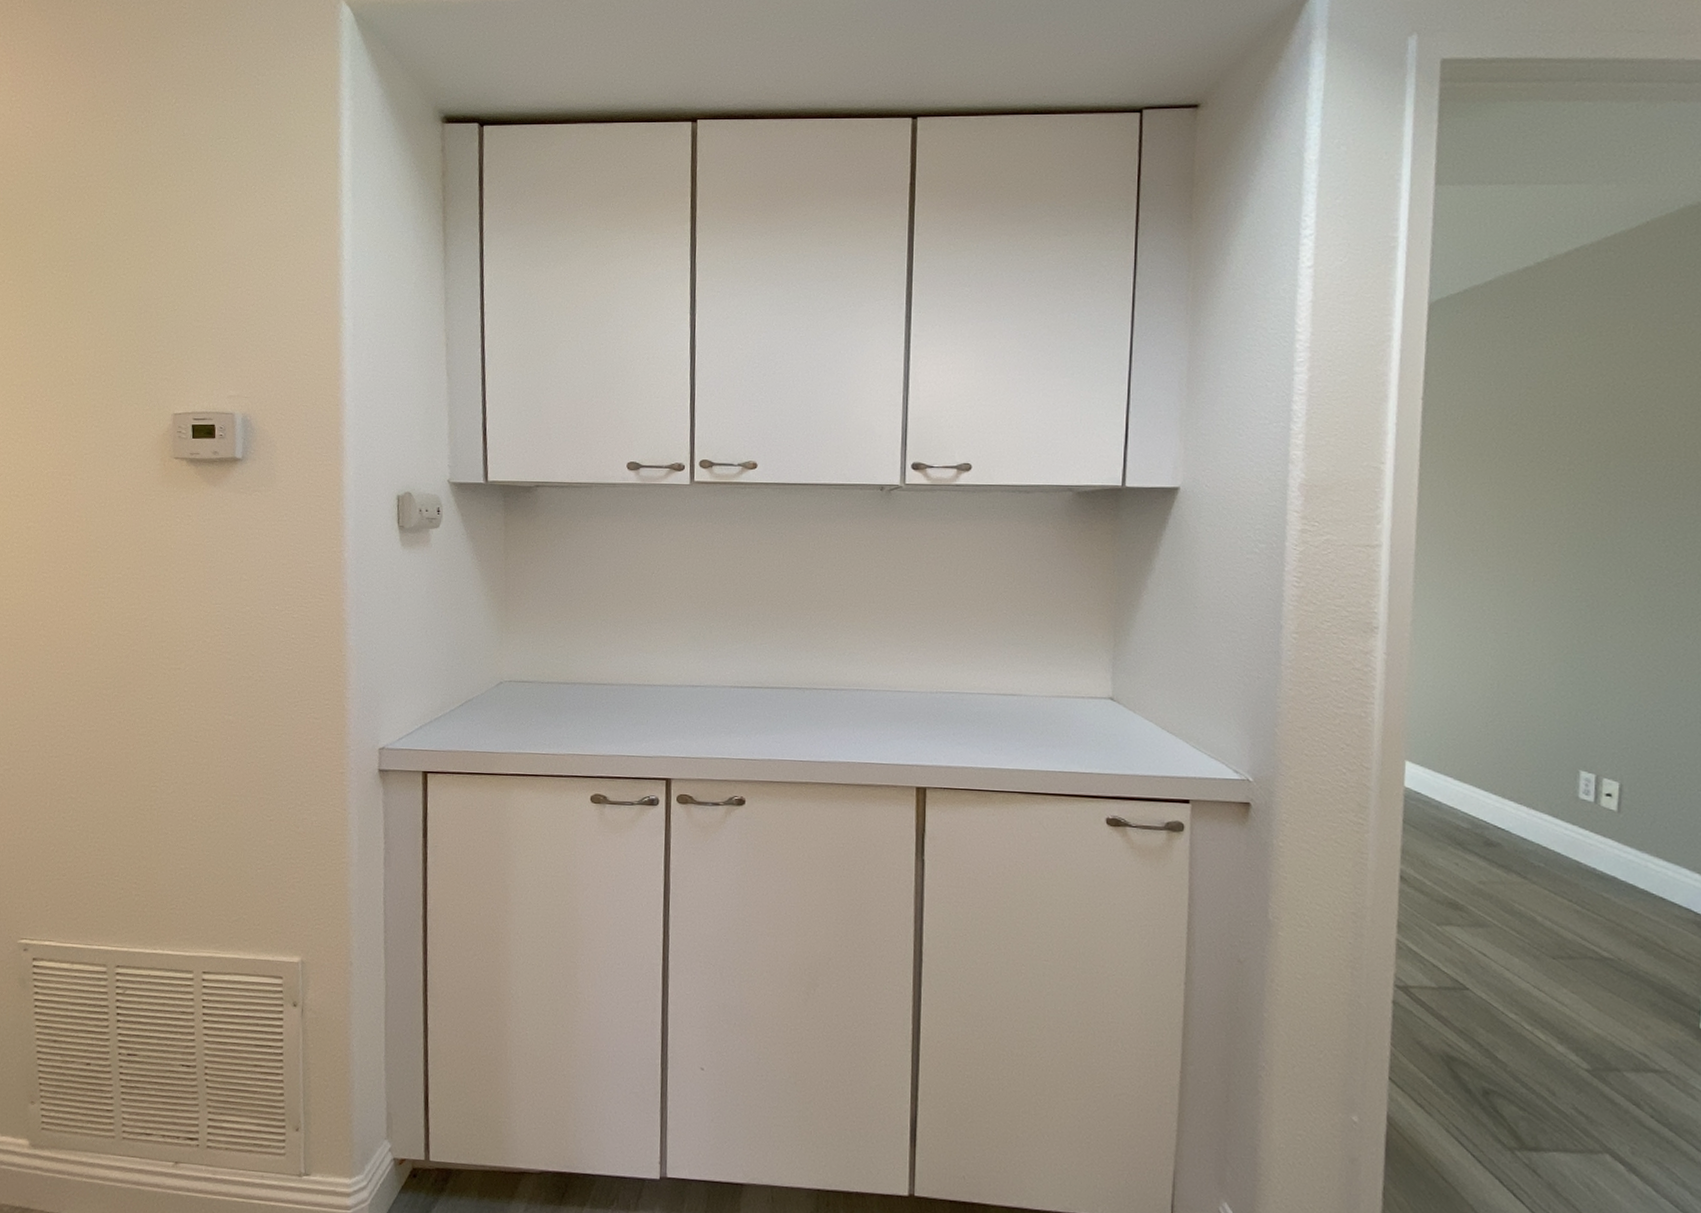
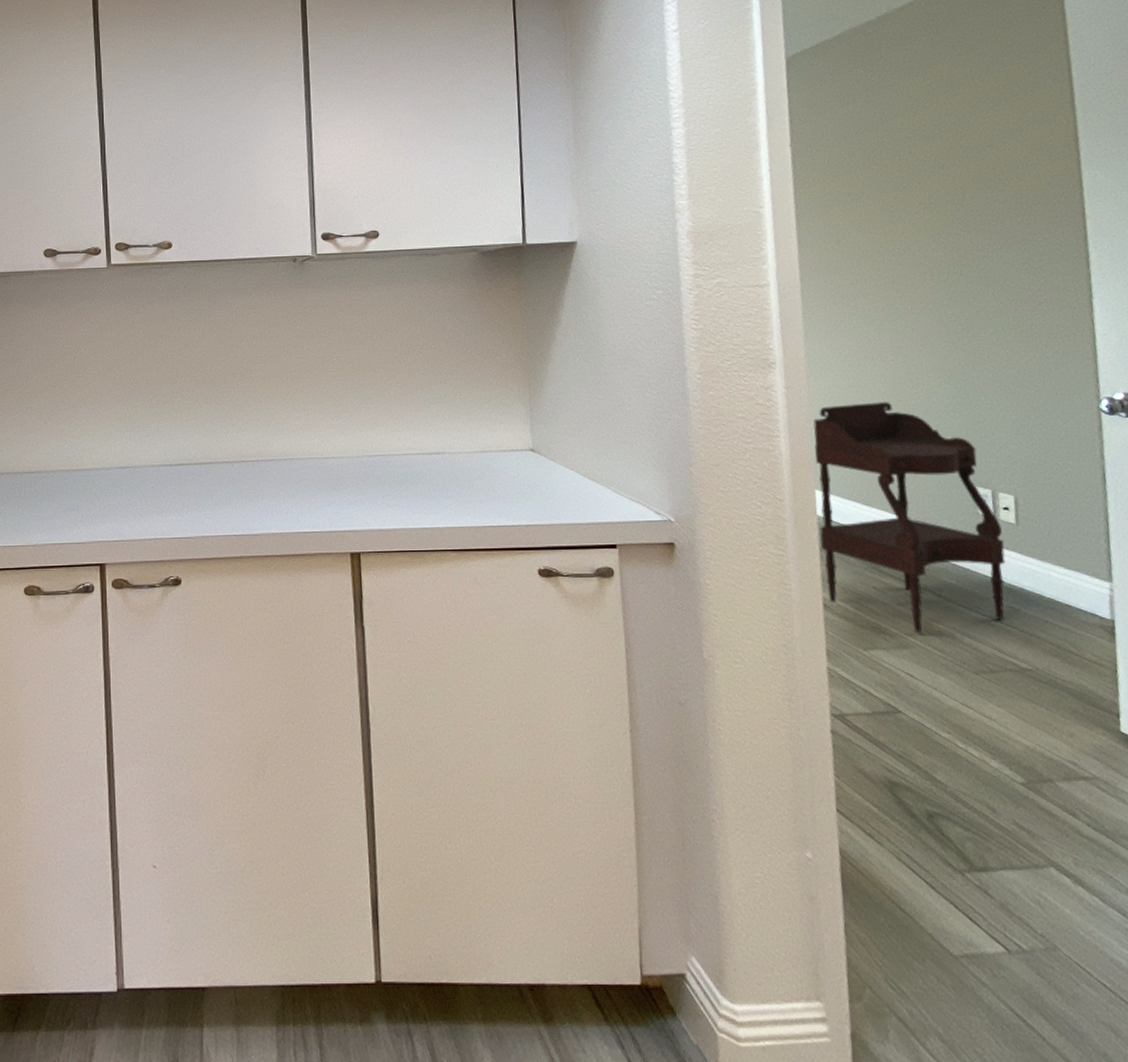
side table: none [1405,675,1602,914] -> present [813,402,1006,634]

